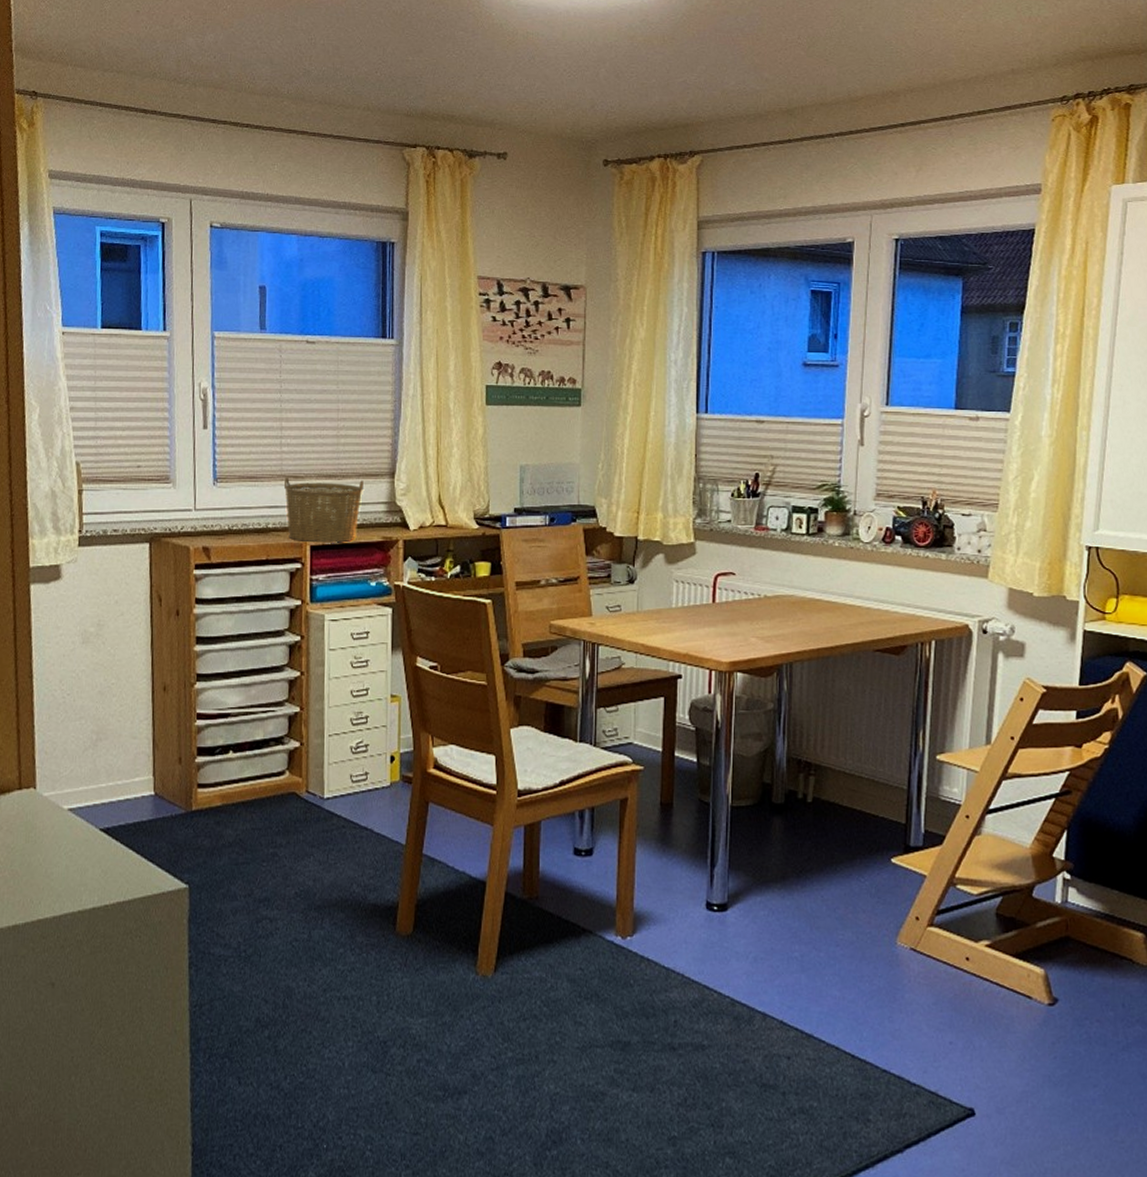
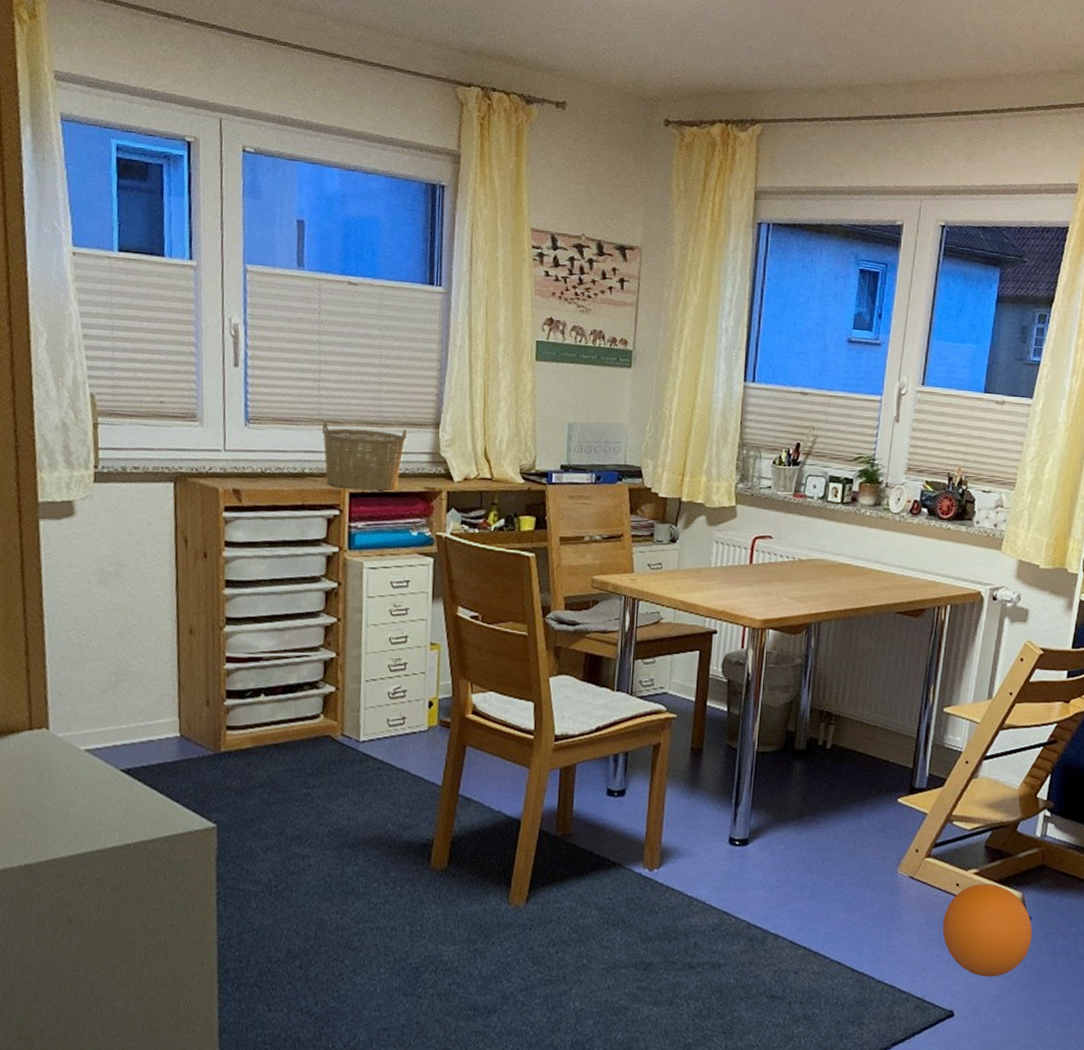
ball: none [954,957,1061,1070] -> present [942,883,1032,977]

